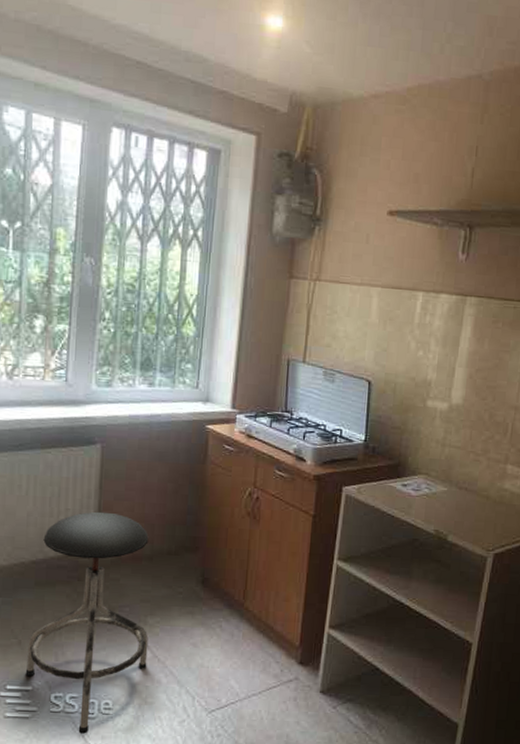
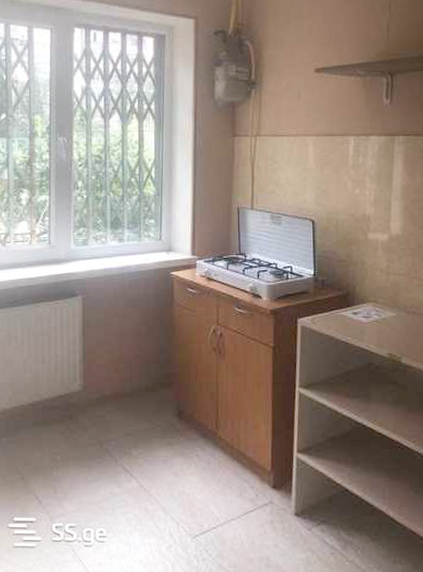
stool: present [25,511,149,734] -> none [29,356,134,561]

